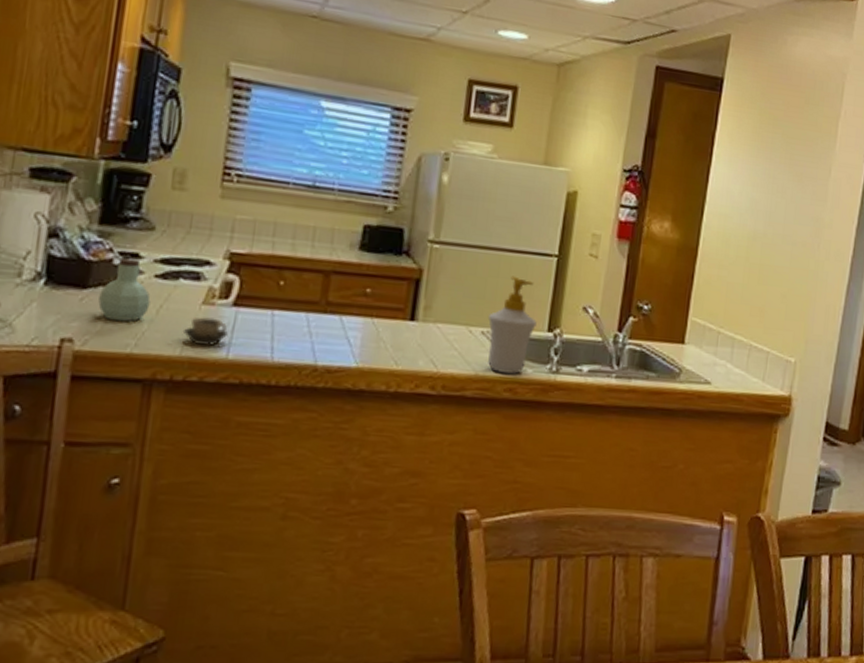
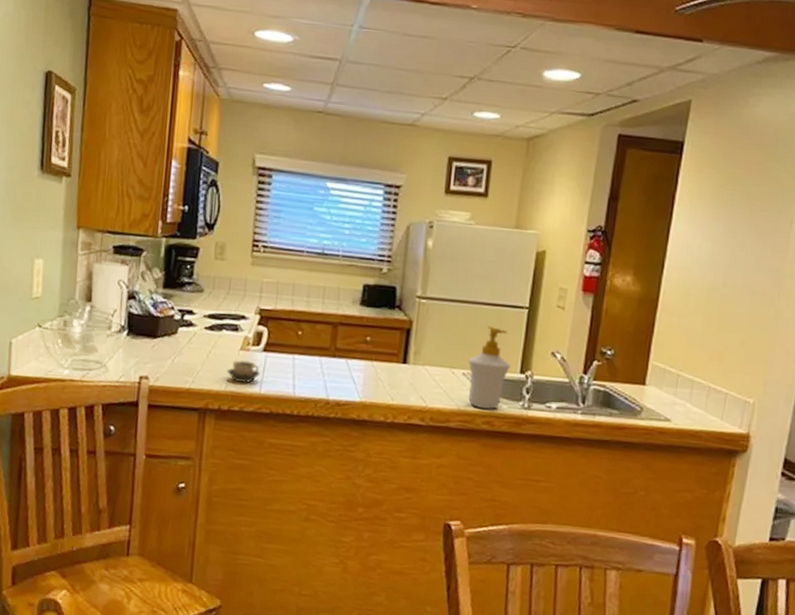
jar: present [98,258,151,321] -> none [165,314,202,363]

